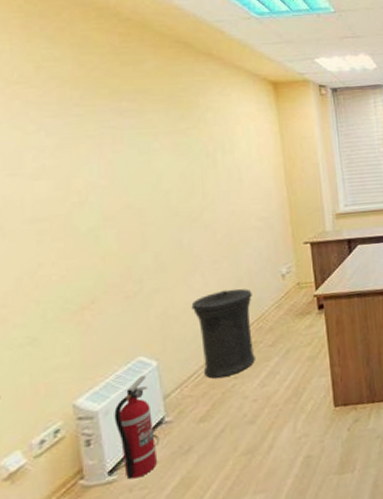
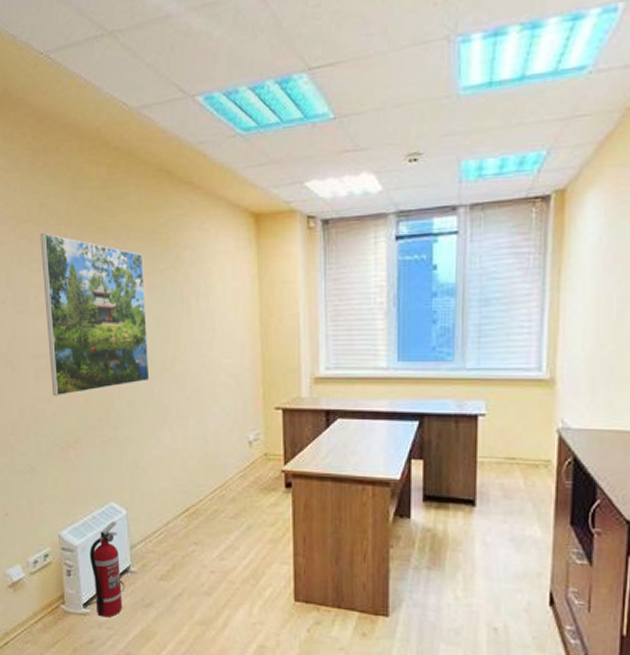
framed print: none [37,95,177,259] -> present [40,233,150,397]
trash can: present [191,288,255,379] -> none [159,449,217,541]

